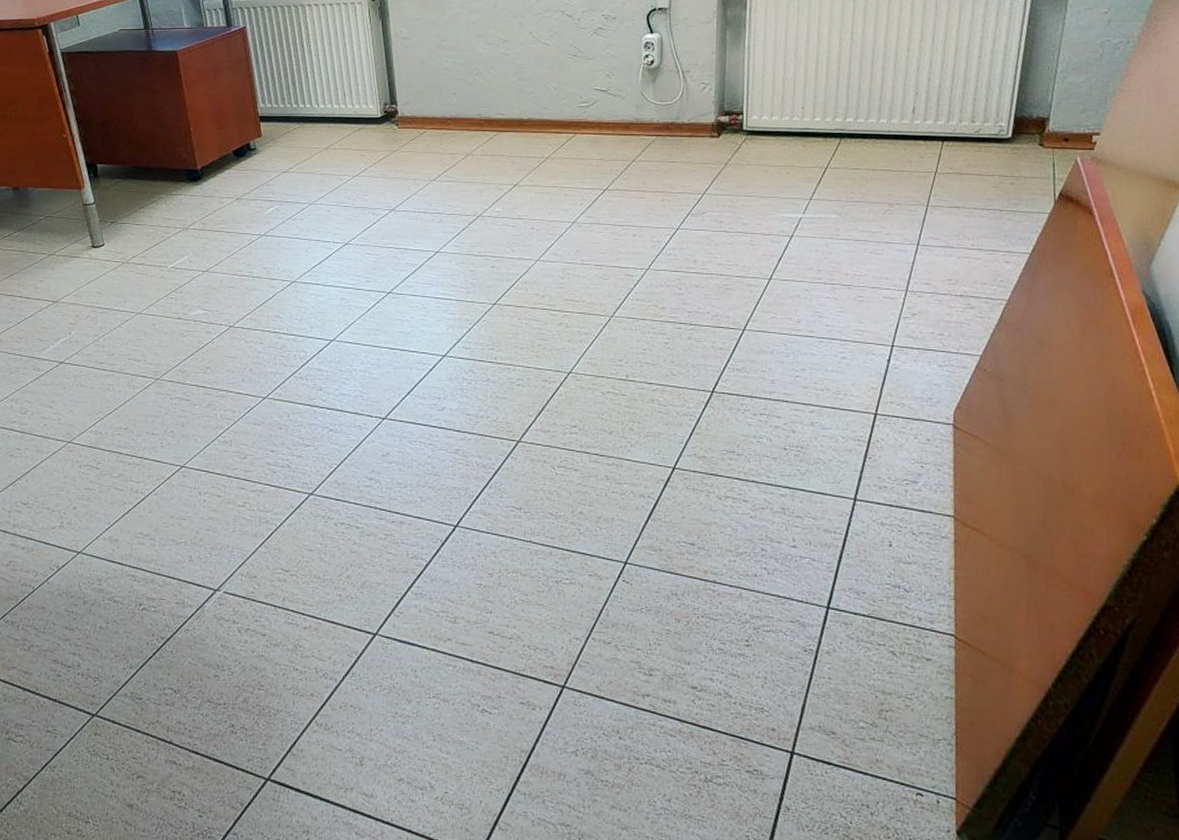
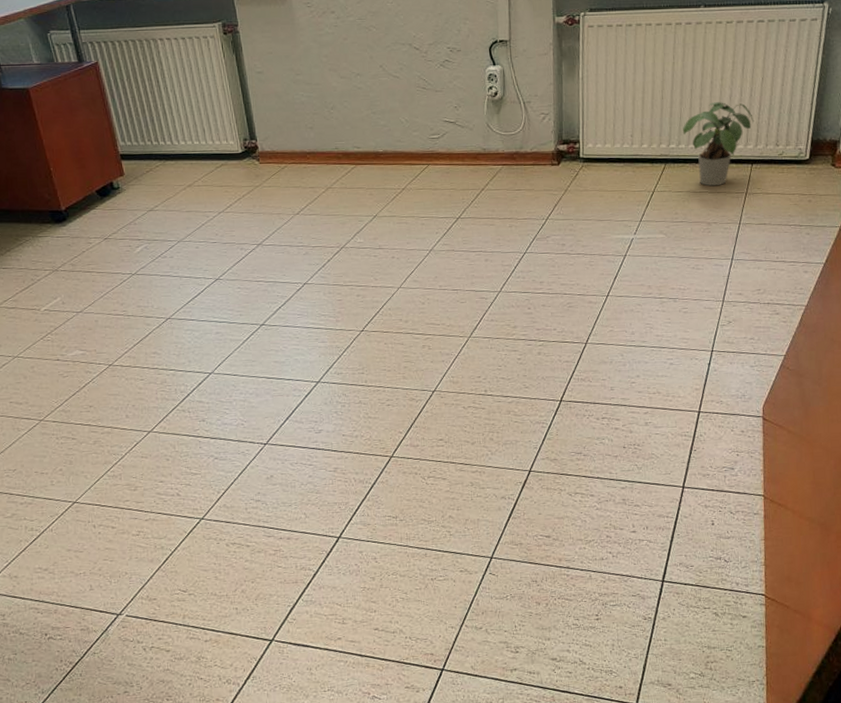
potted plant: none [862,74,946,164] -> present [683,102,755,186]

